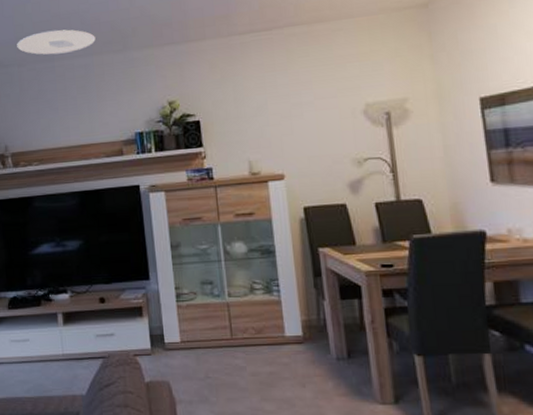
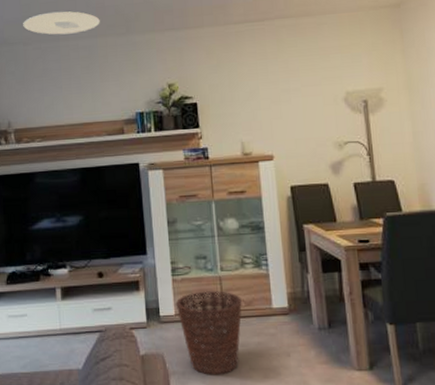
basket: none [181,318,252,405] -> present [175,291,242,375]

